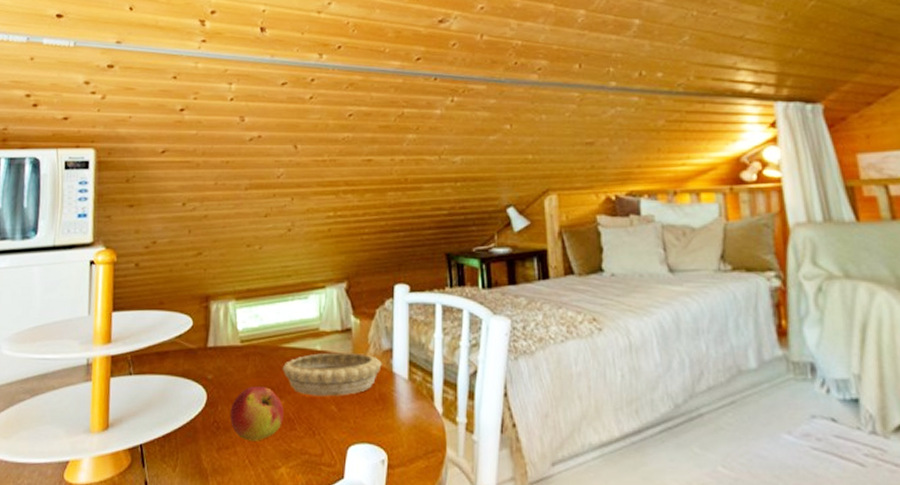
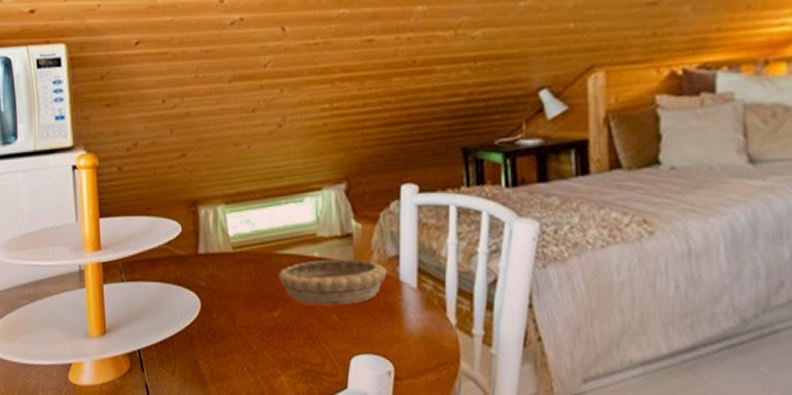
apple: present [230,386,284,441] -> none [225,294,282,350]

